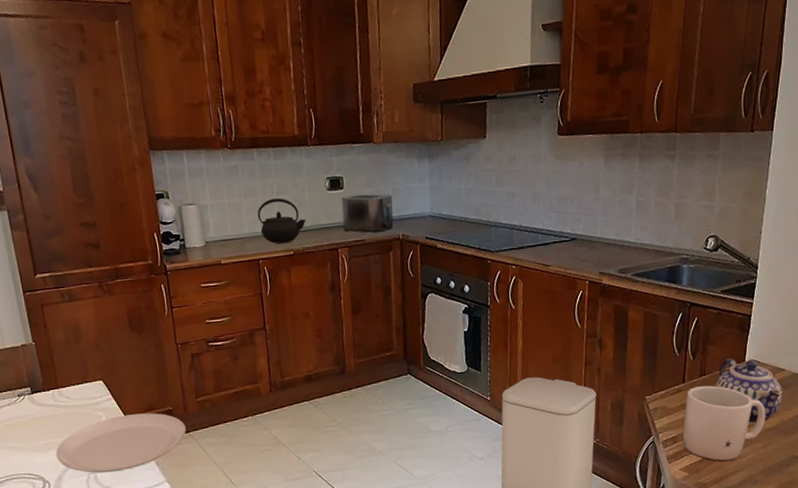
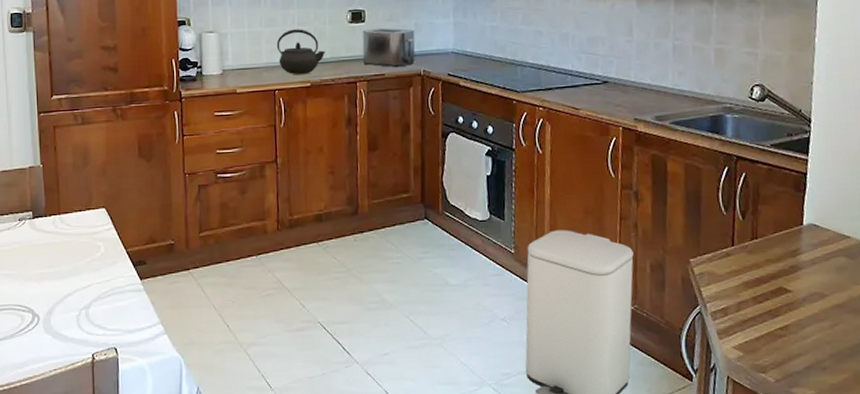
plate: present [55,412,186,473] -> none [49,246,186,310]
mug: present [682,385,766,462] -> none [734,250,832,342]
teapot: present [715,358,782,424] -> none [769,220,850,298]

